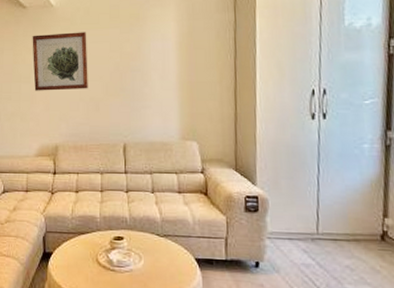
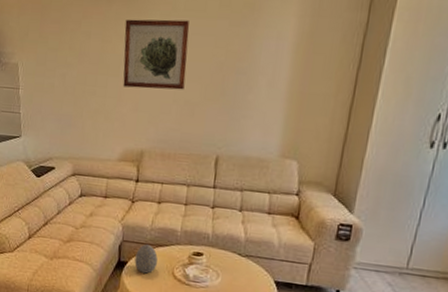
decorative egg: none [59,232,81,263] -> present [134,243,158,274]

